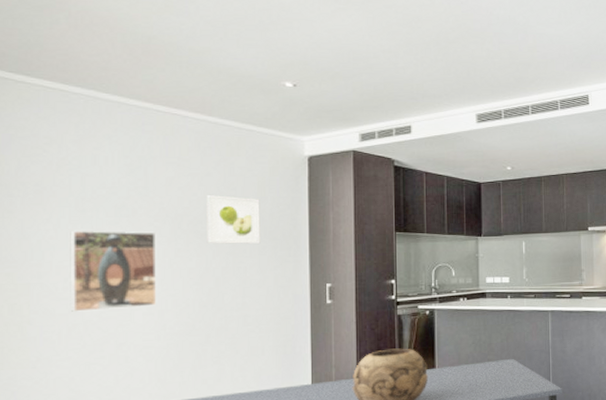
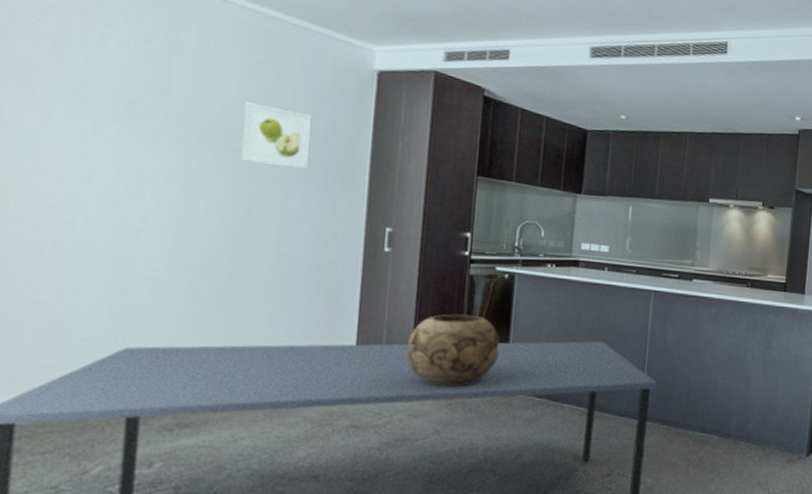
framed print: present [70,230,157,312] -> none [59,123,175,230]

